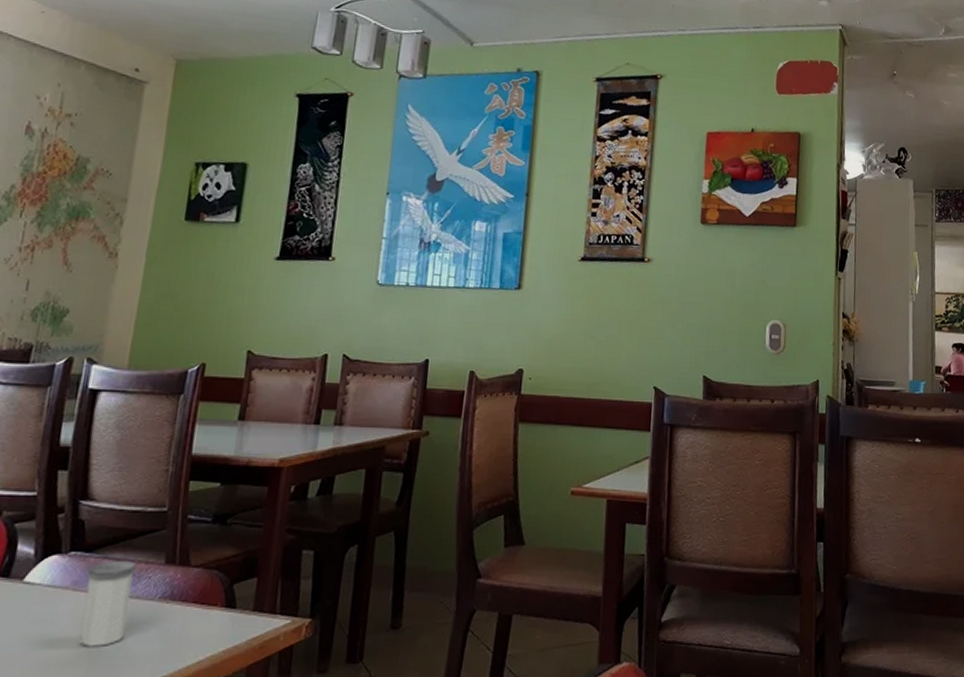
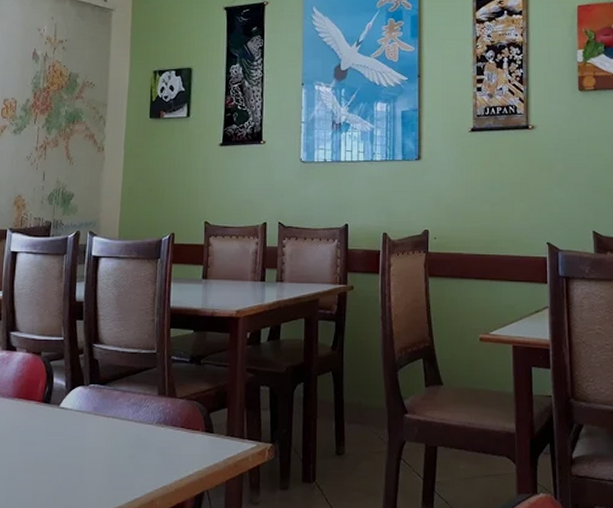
salt shaker: present [79,560,137,647] -> none [102,391,138,460]

